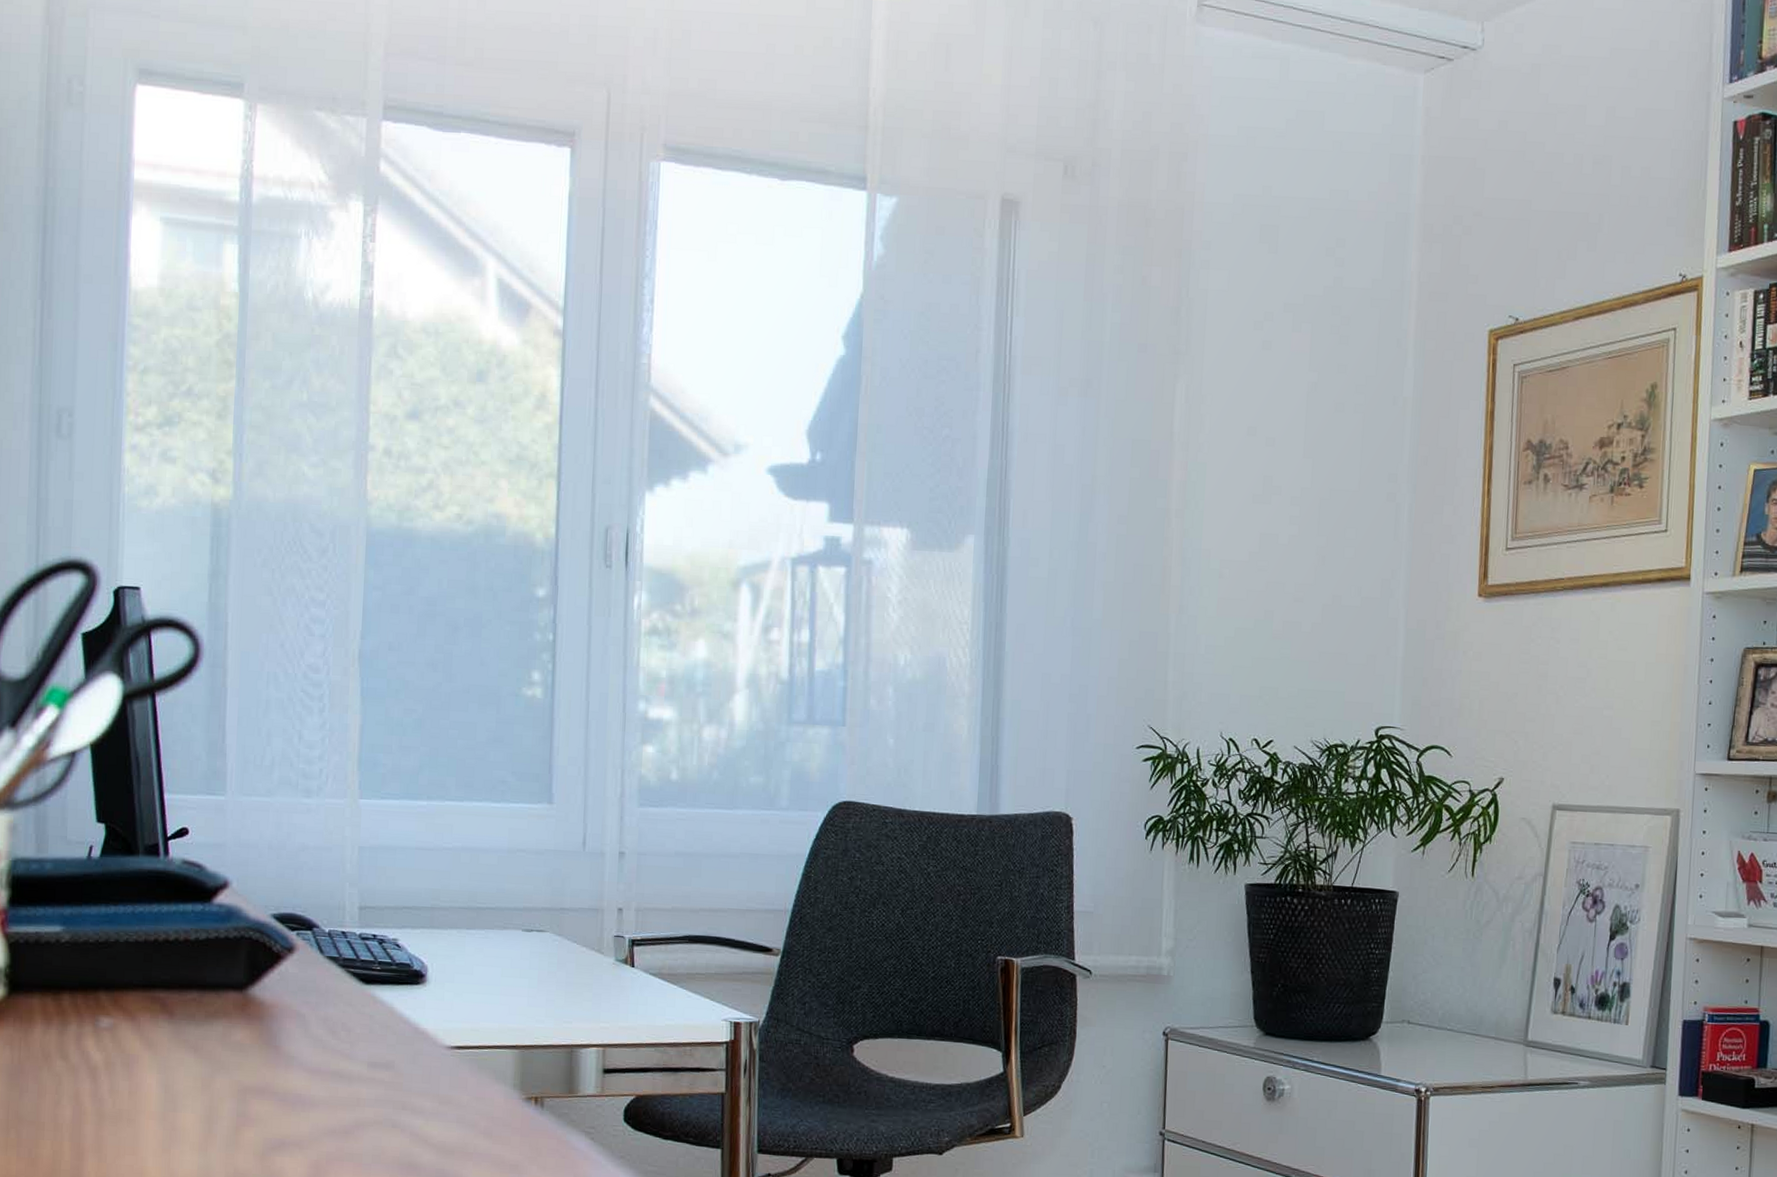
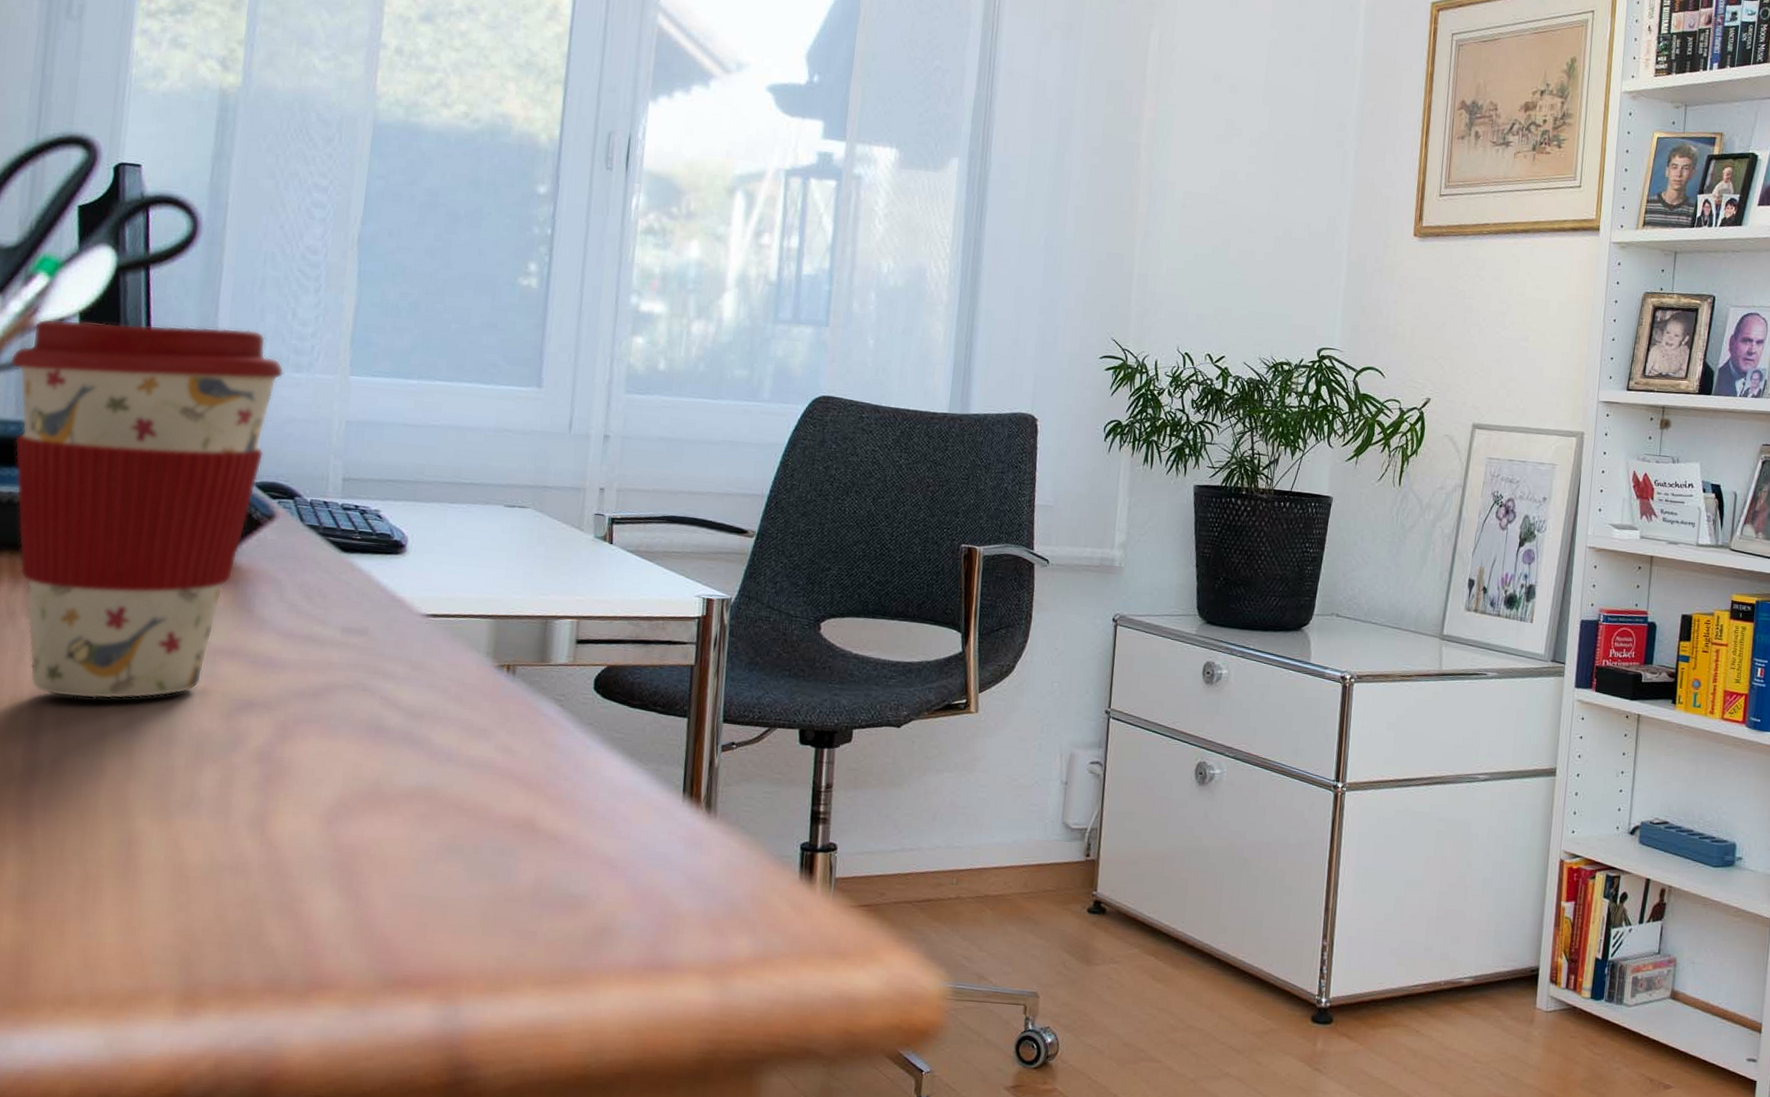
coffee cup: none [27,752,294,1142] -> present [9,318,284,700]

